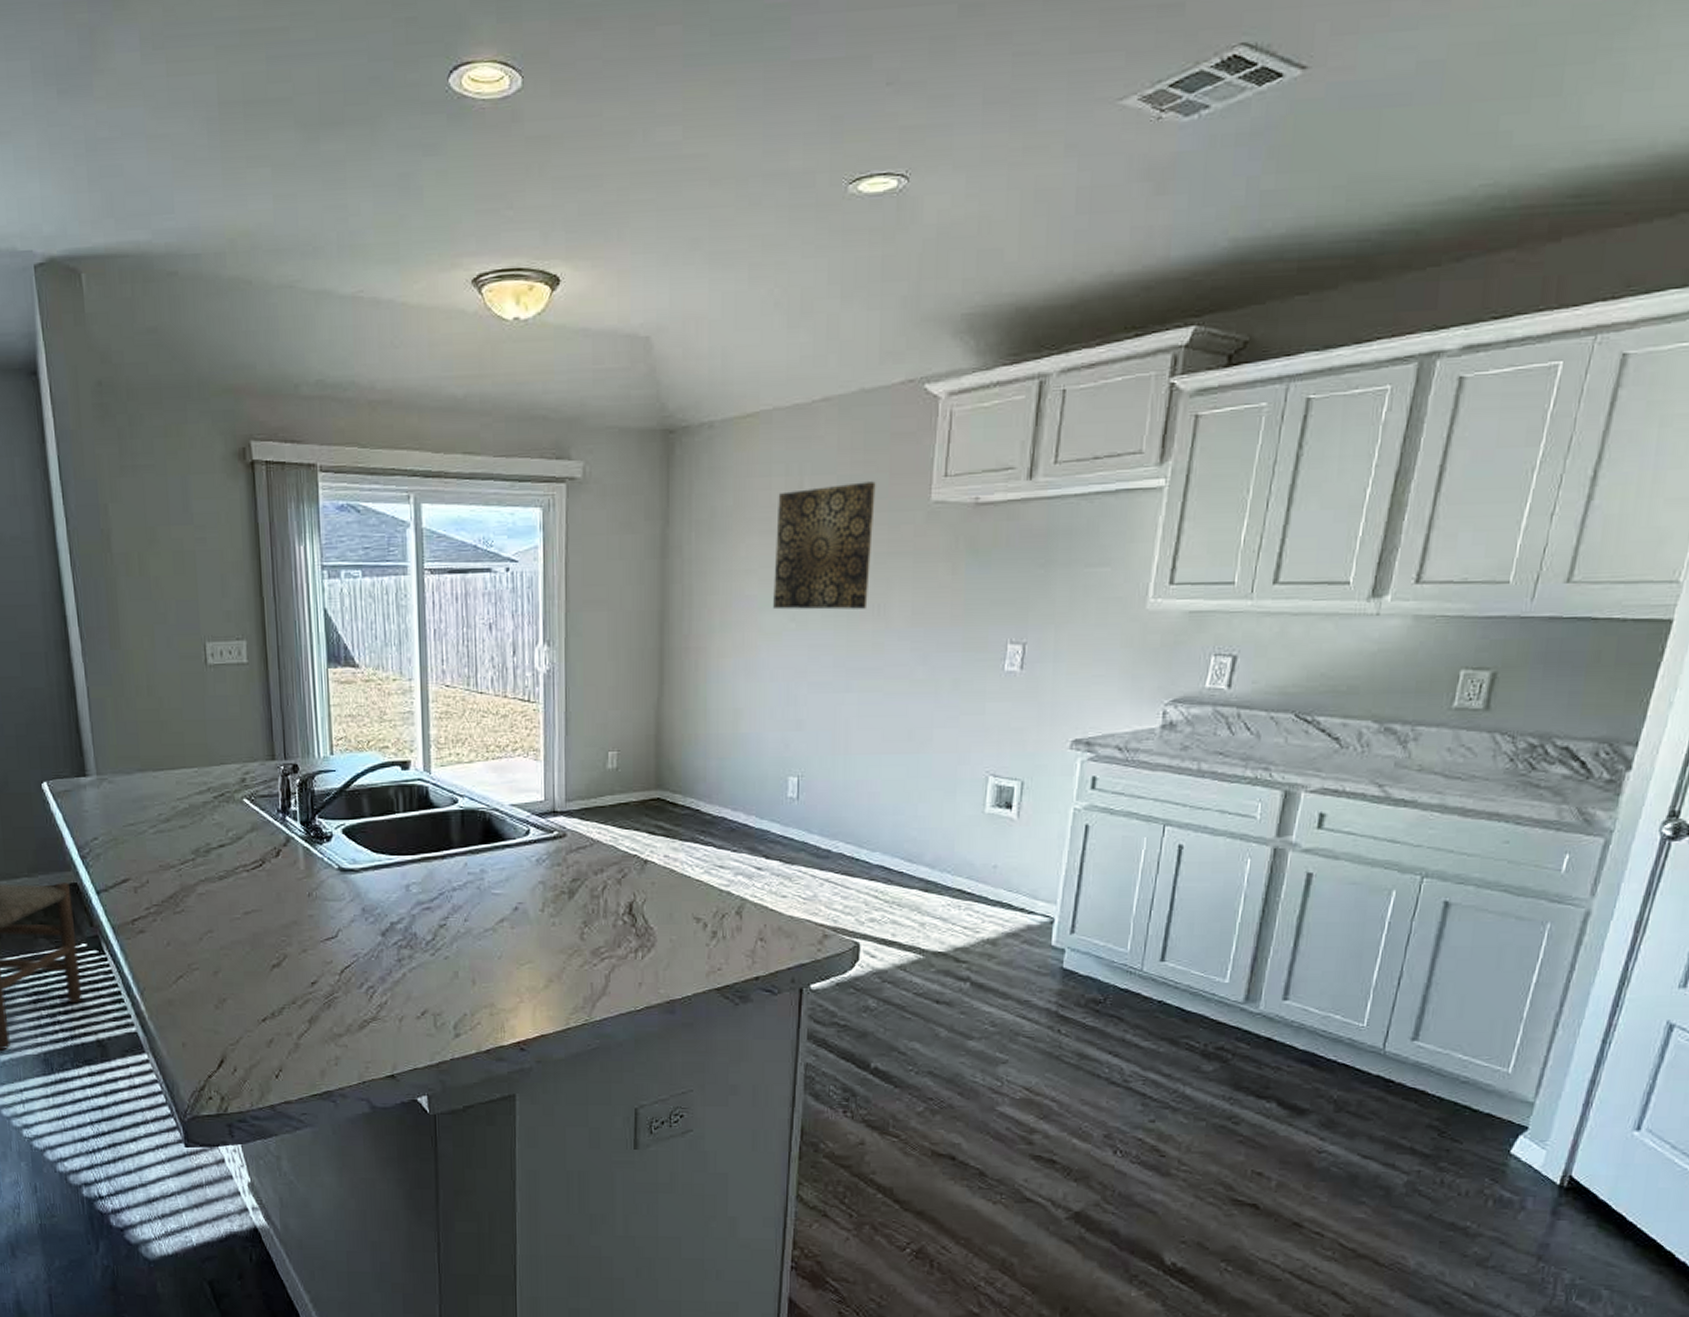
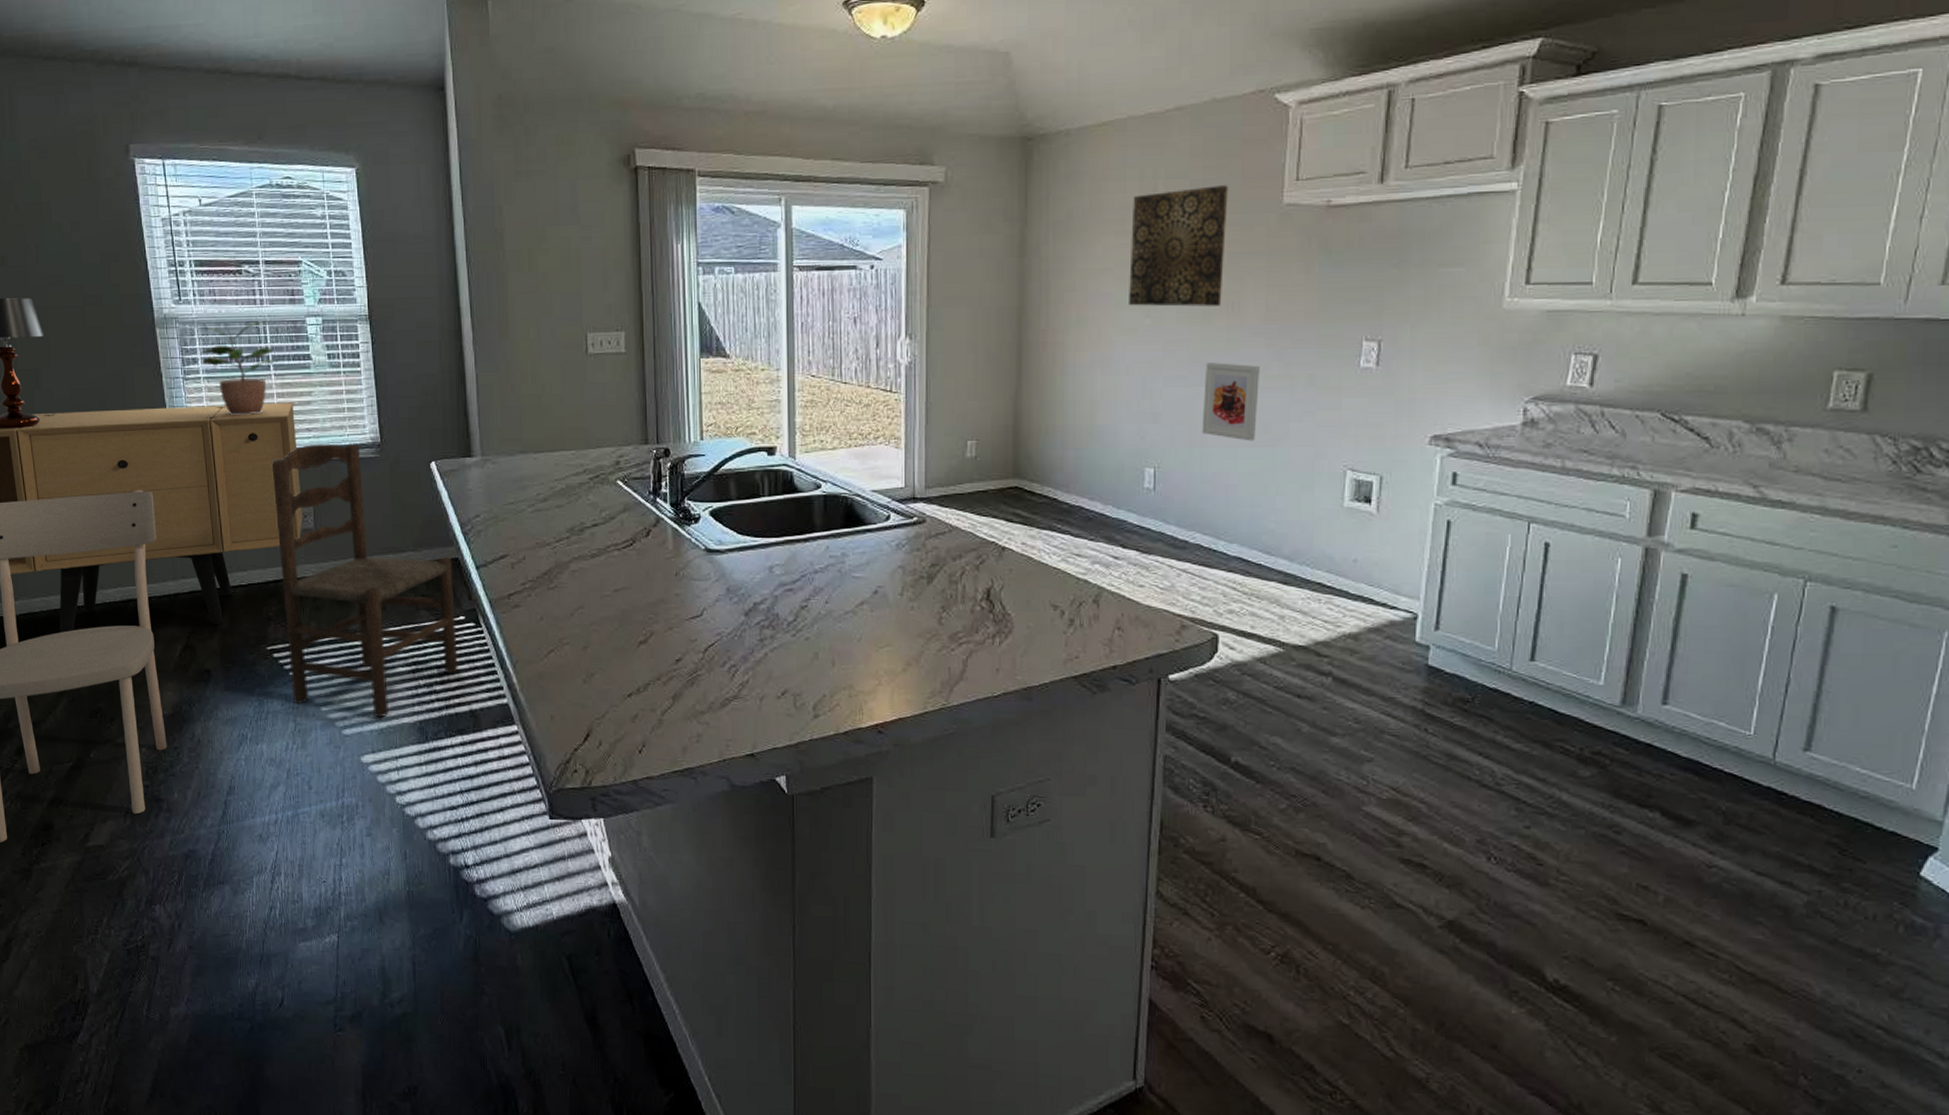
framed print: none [845,667,905,748] -> present [1201,362,1260,441]

